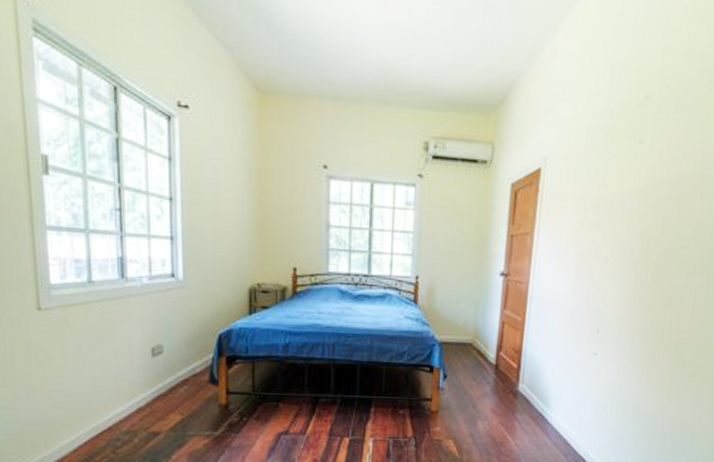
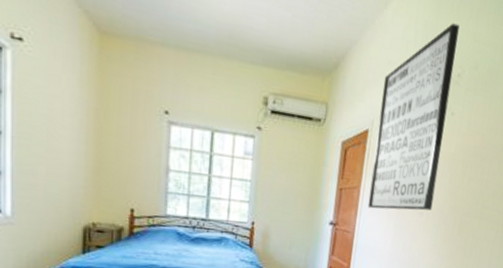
wall art: none [543,38,646,256] -> present [367,23,460,211]

